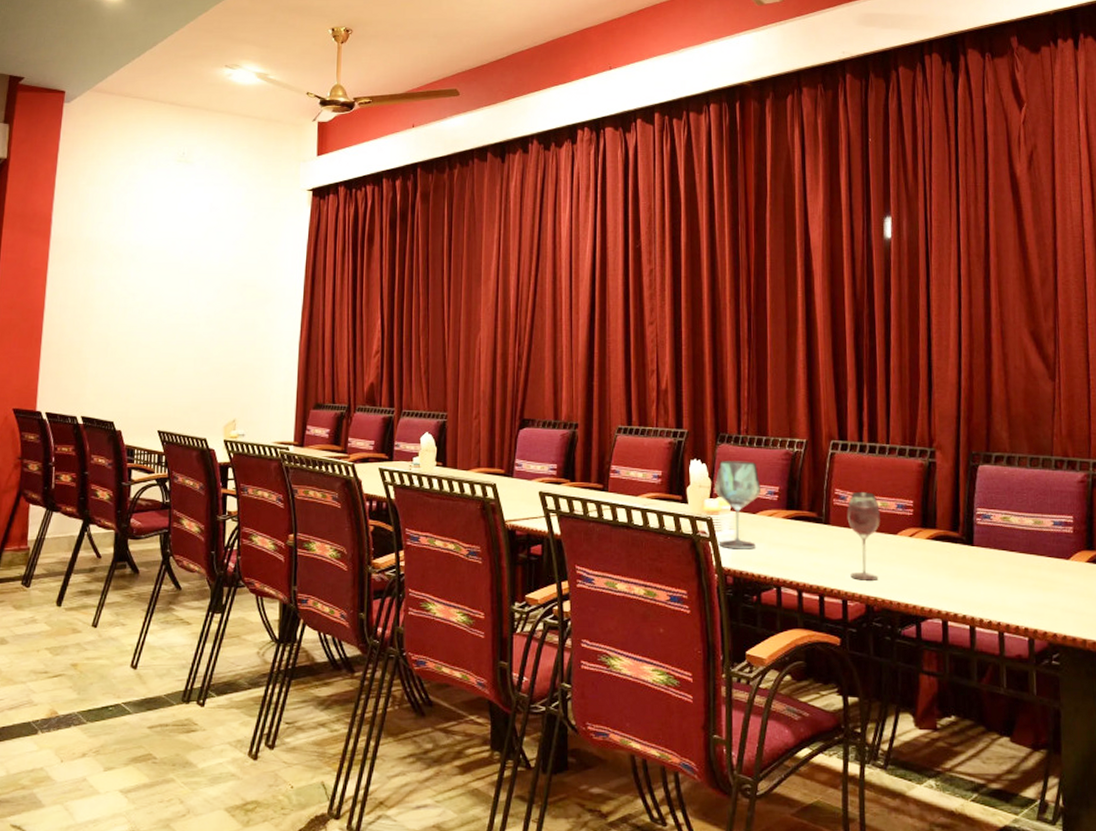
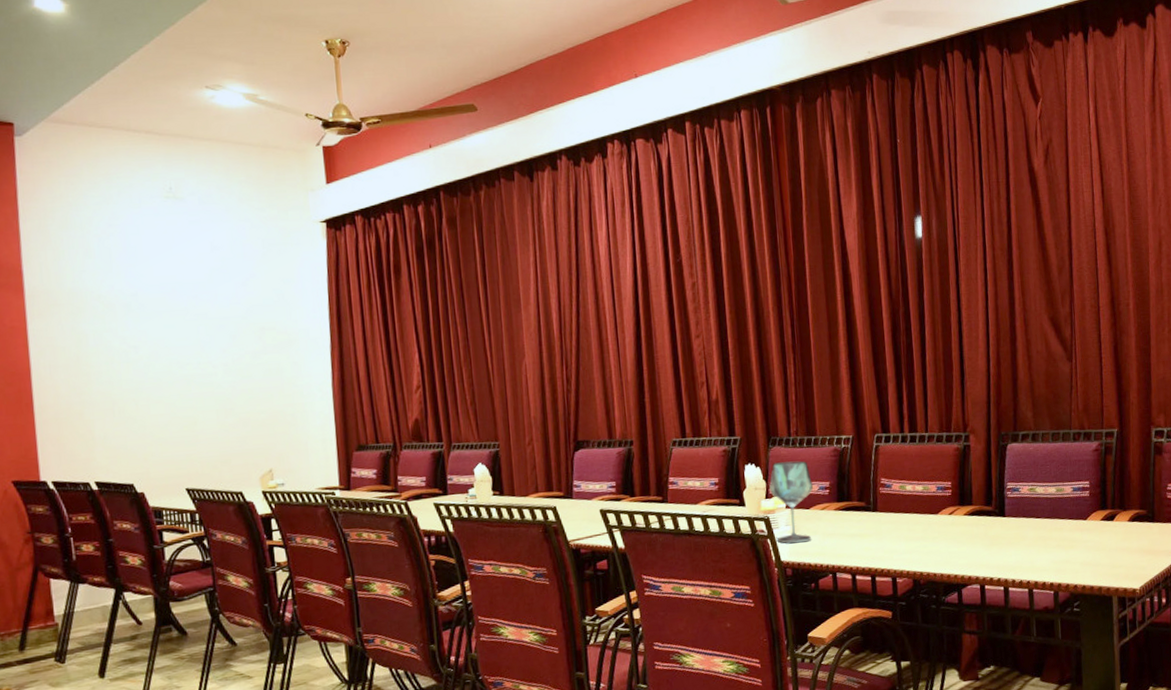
wineglass: present [847,492,880,581] -> none [892,478,924,559]

